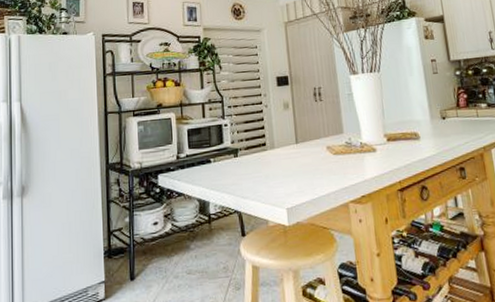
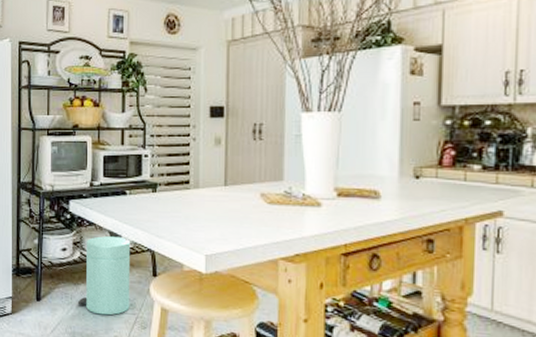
trash can: none [172,203,223,284] -> present [77,236,131,316]

